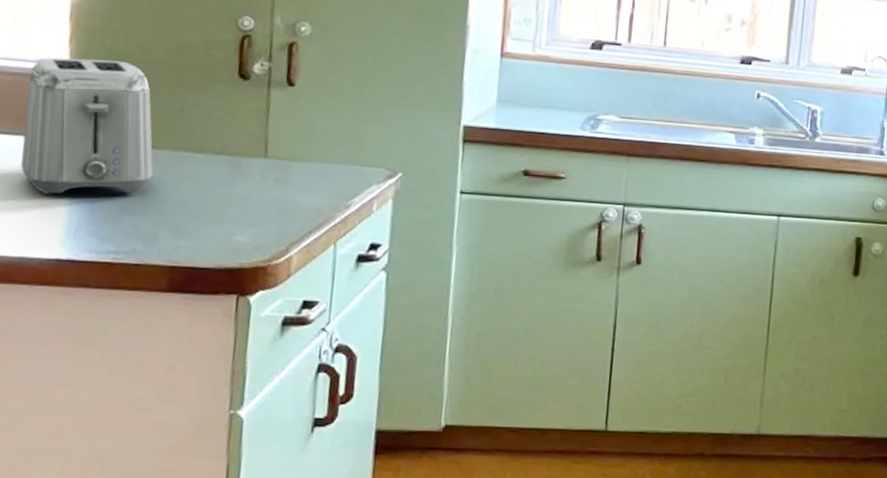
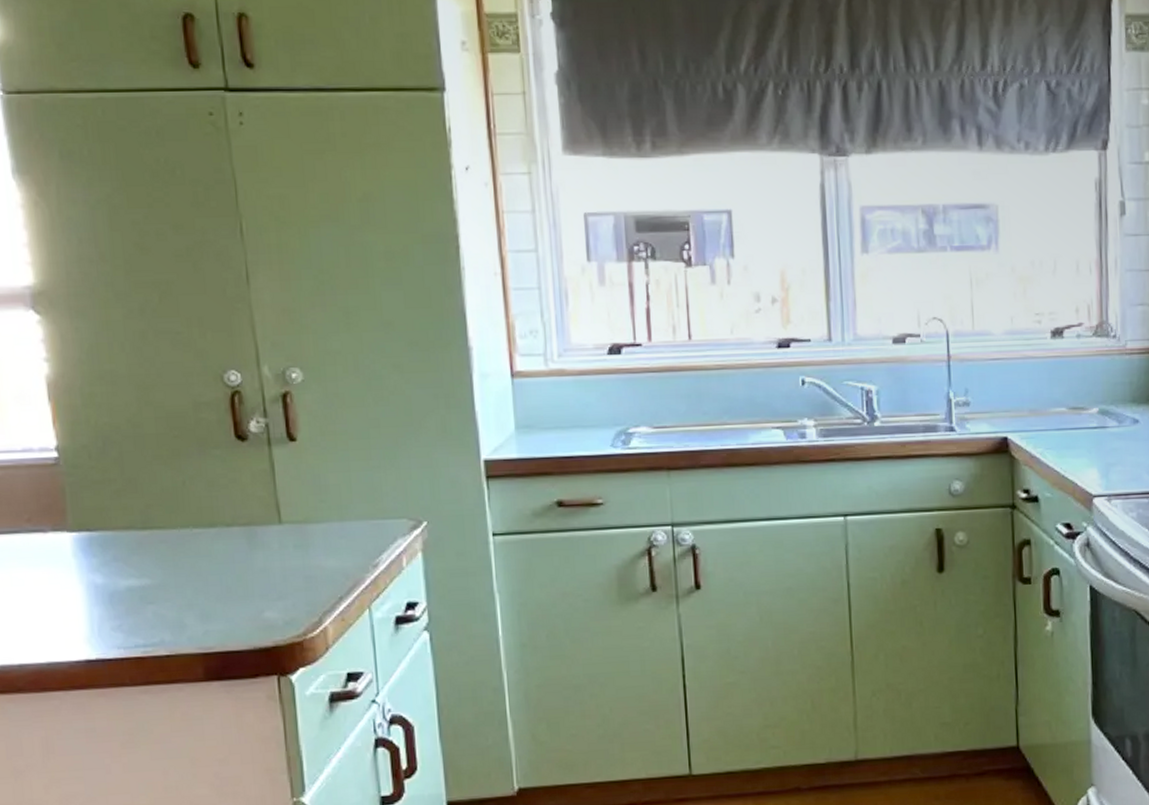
toaster: present [21,57,153,194] -> none [18,438,167,593]

